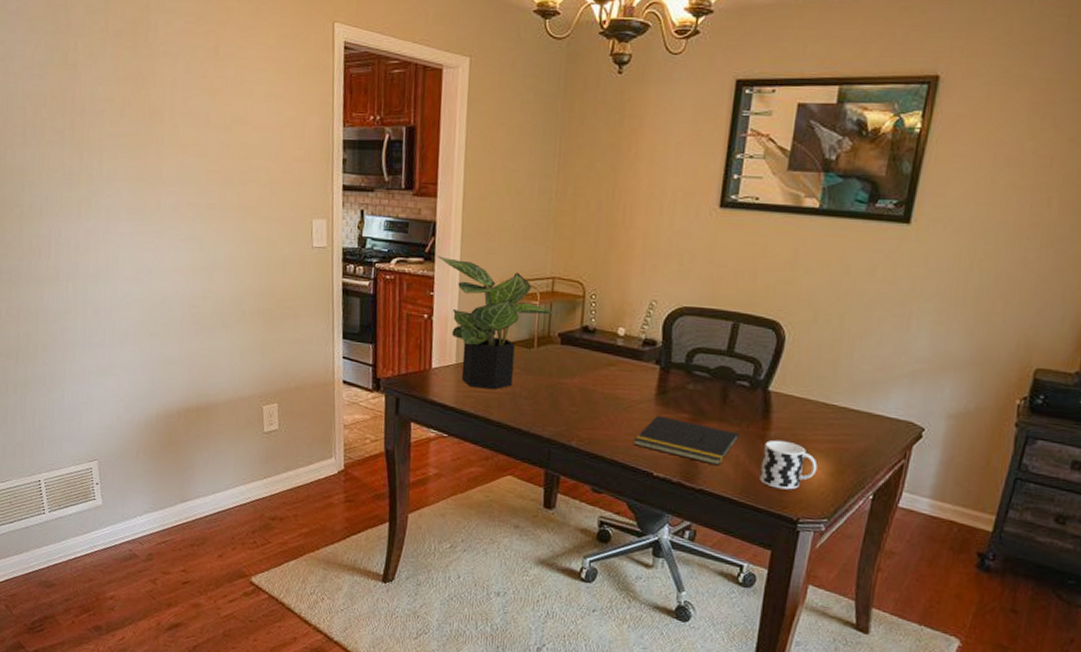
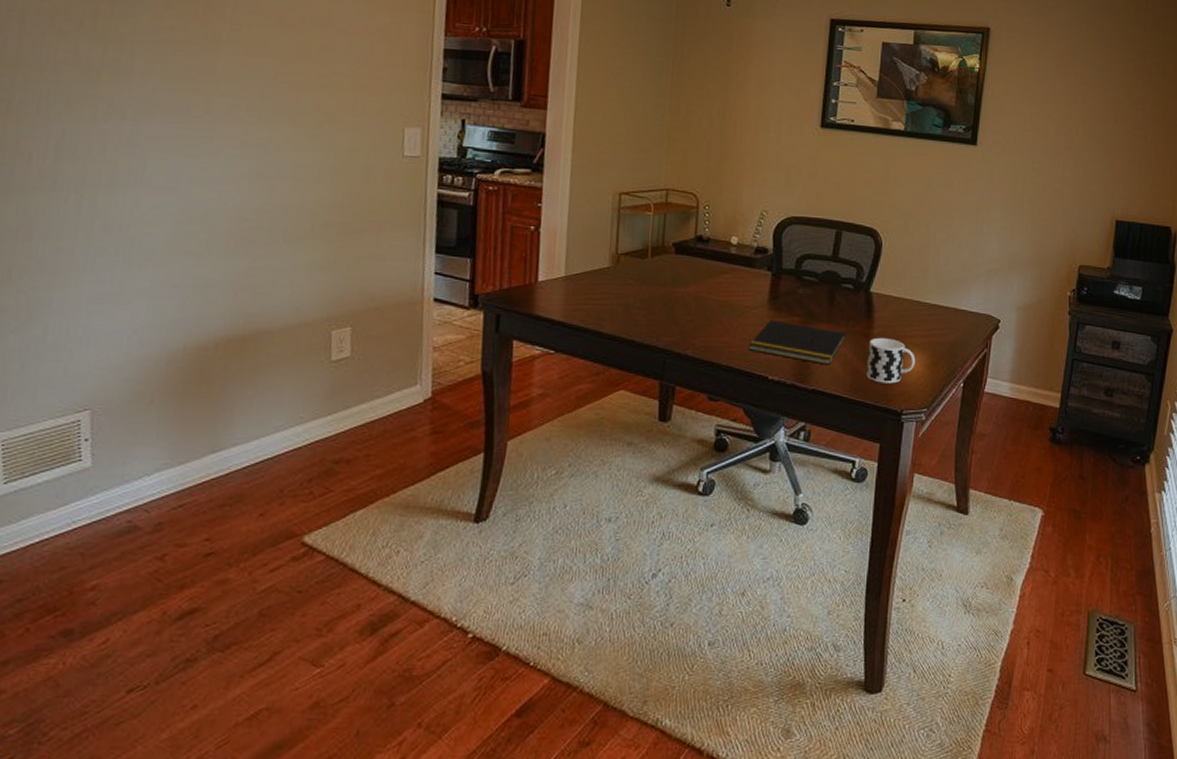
potted plant: present [437,256,559,390] -> none [546,167,673,302]

